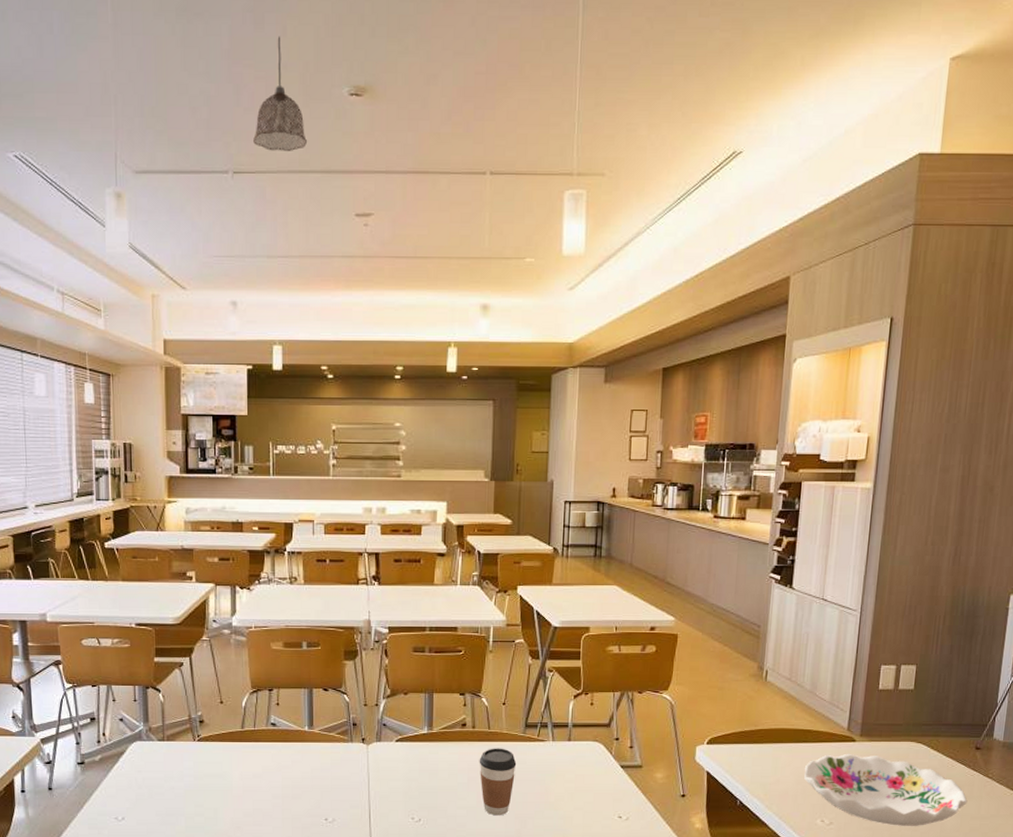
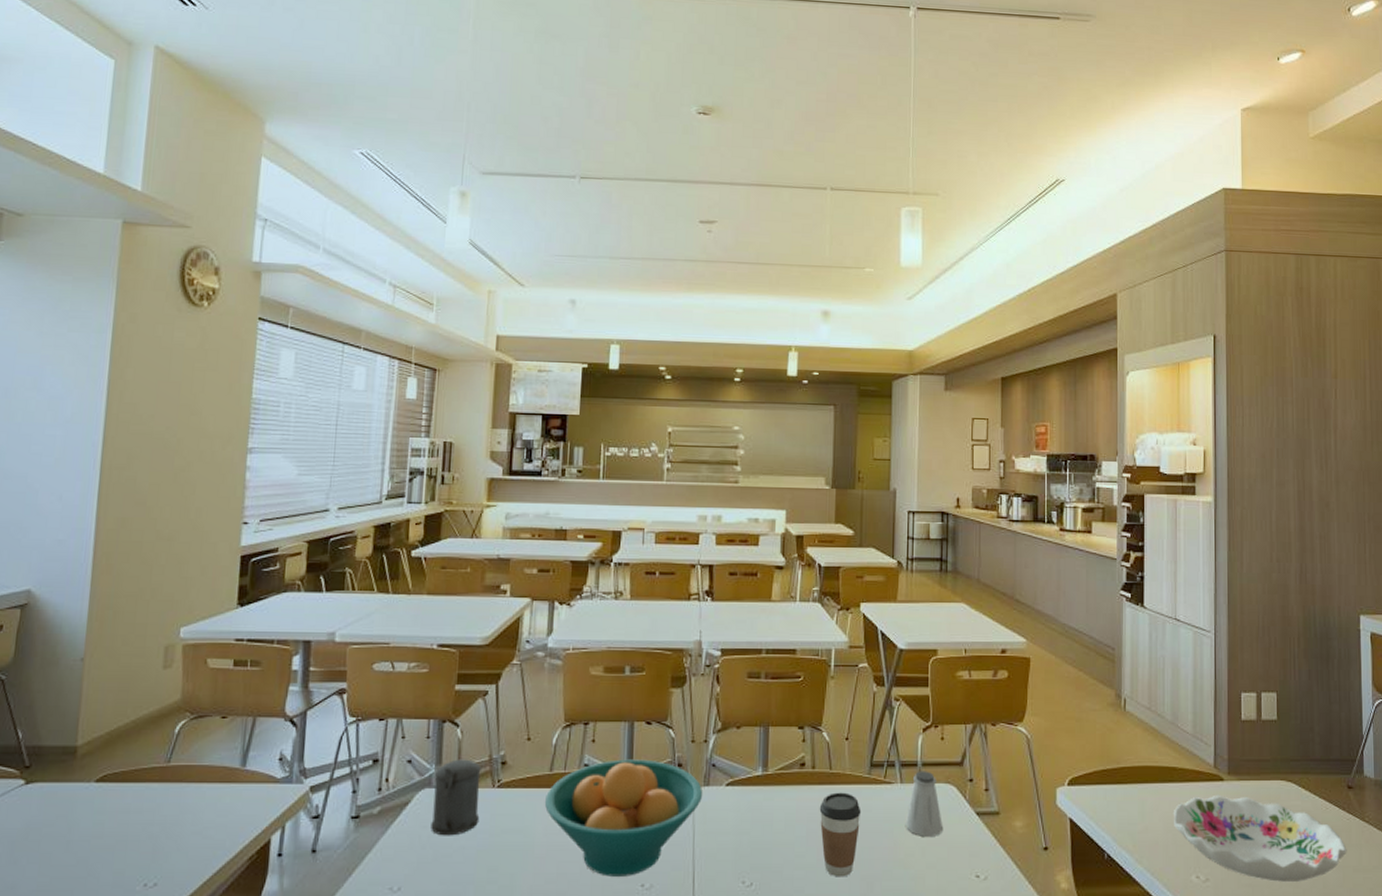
beer stein: none [143,718,185,779] -> present [431,759,481,836]
fruit bowl: none [238,719,376,812] -> present [544,759,703,877]
pendant lamp: present [253,36,307,151] -> none [602,59,654,161]
saltshaker: none [555,731,591,785] -> present [905,771,944,836]

